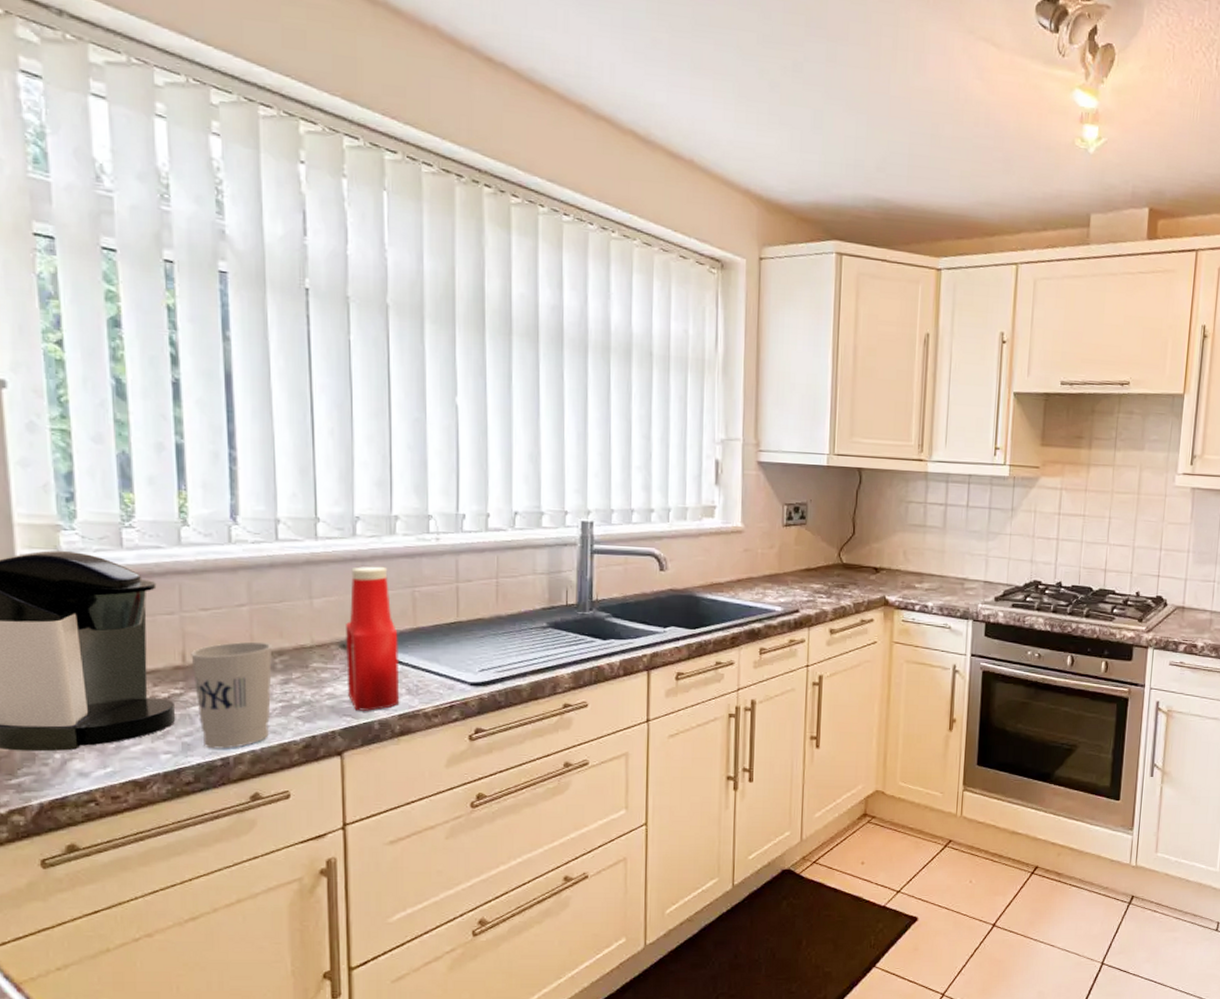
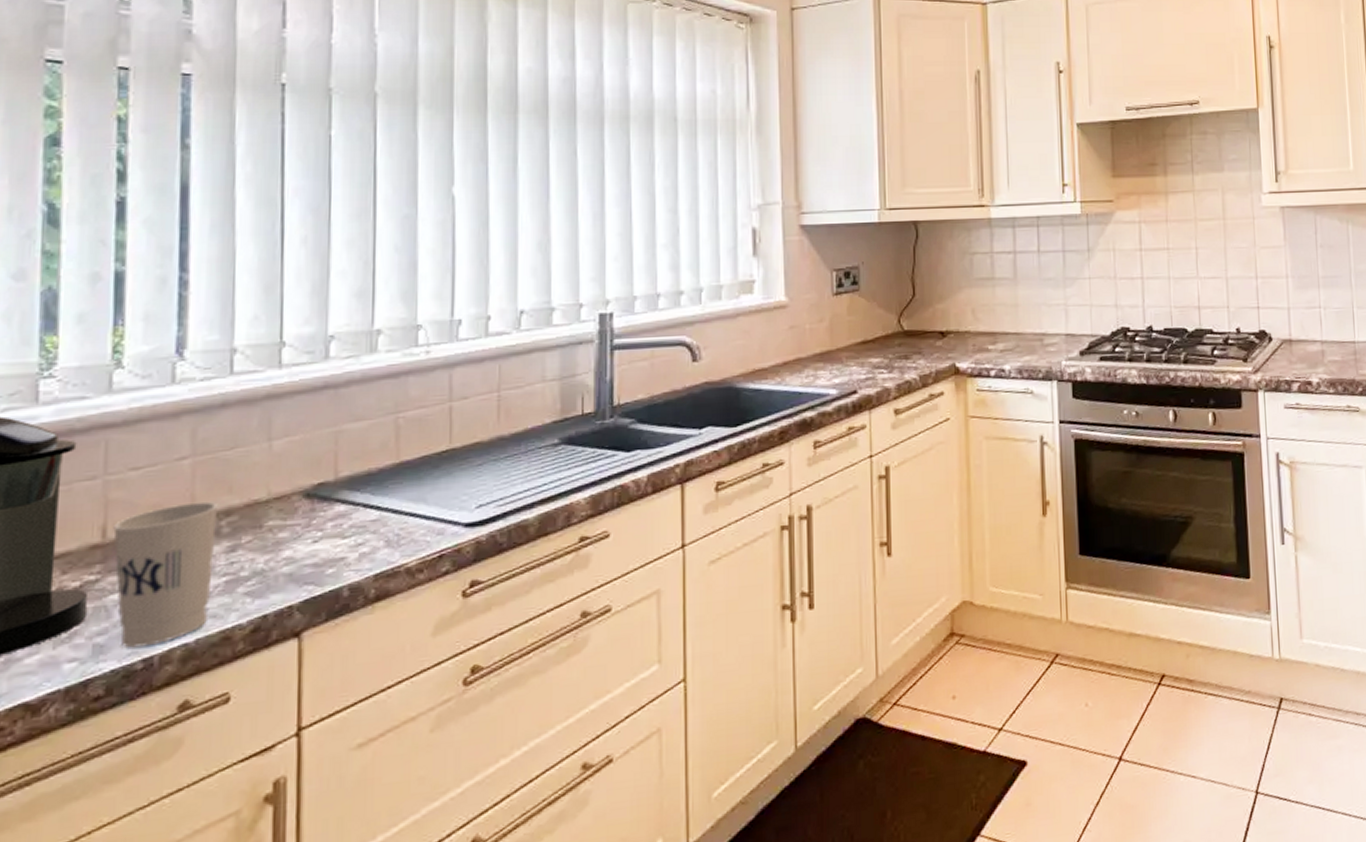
ketchup bottle: present [346,566,400,711] -> none [310,392,378,576]

